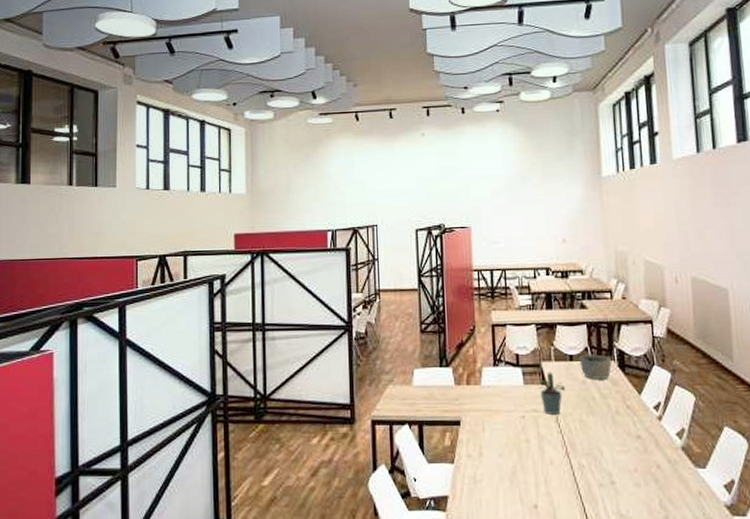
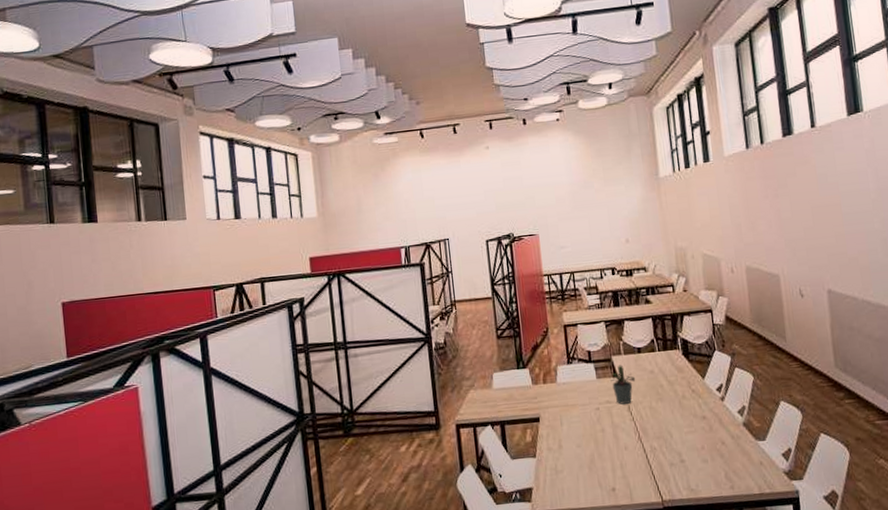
bowl: present [579,354,612,379] -> none [646,345,677,368]

